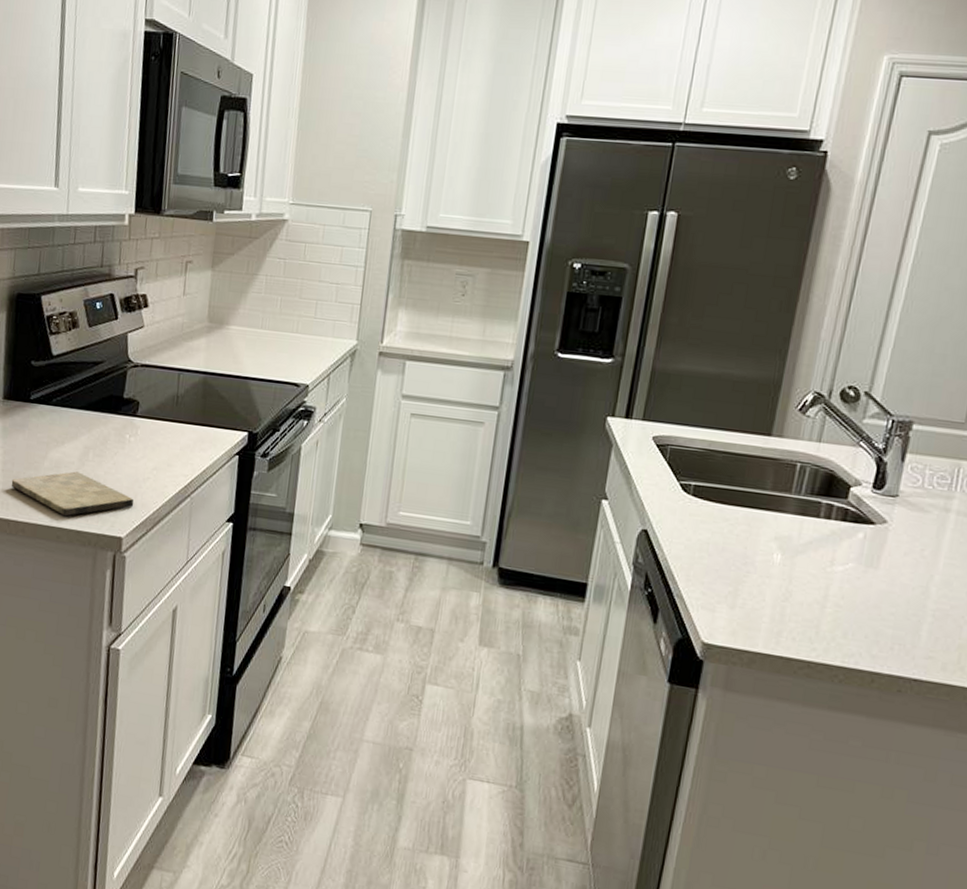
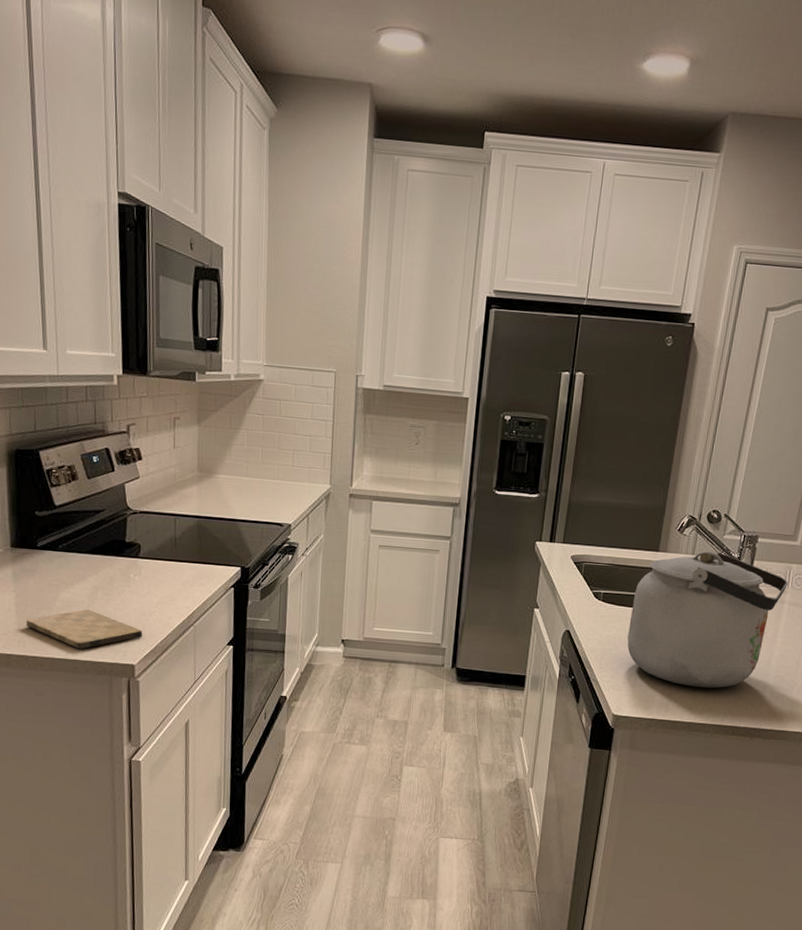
kettle: none [724,437,955,619] -> present [627,550,788,688]

